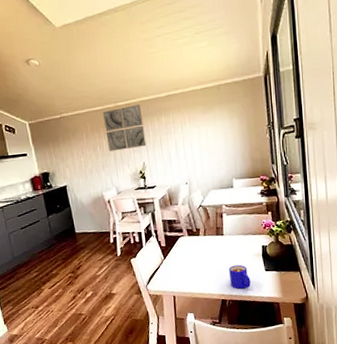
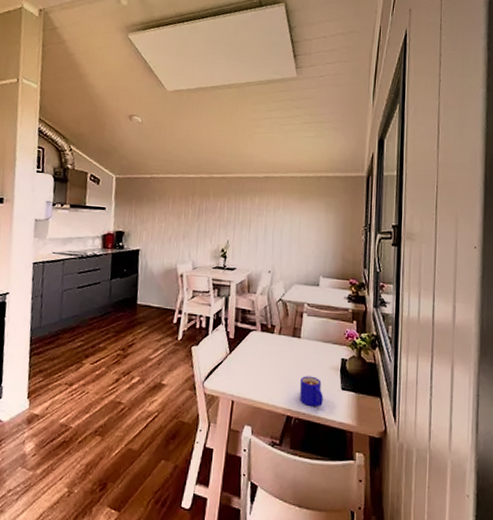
wall art: present [102,104,147,152] -> none [193,179,236,224]

